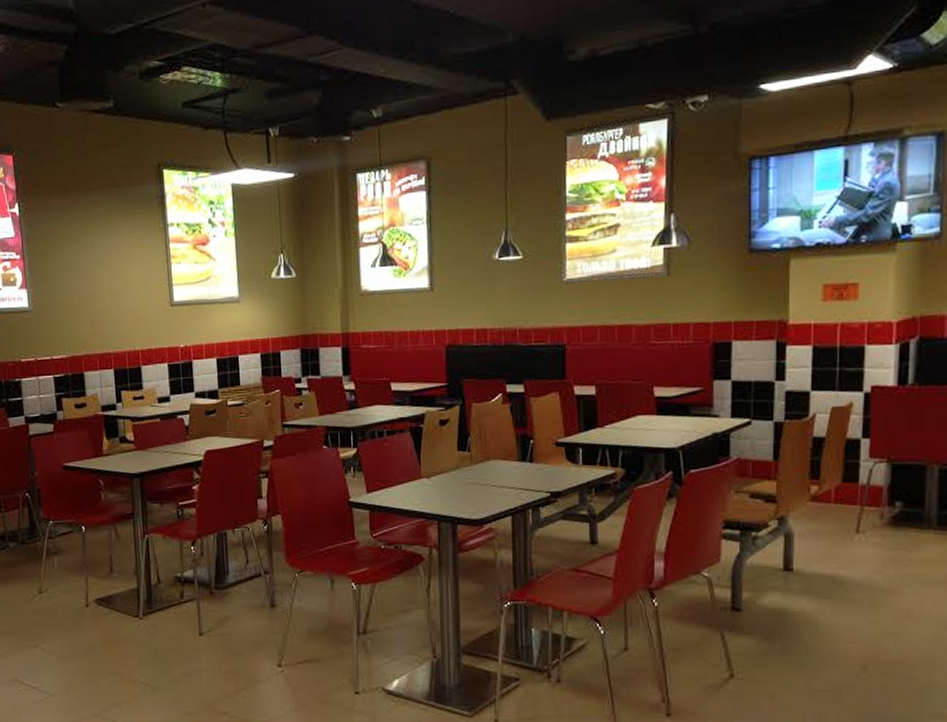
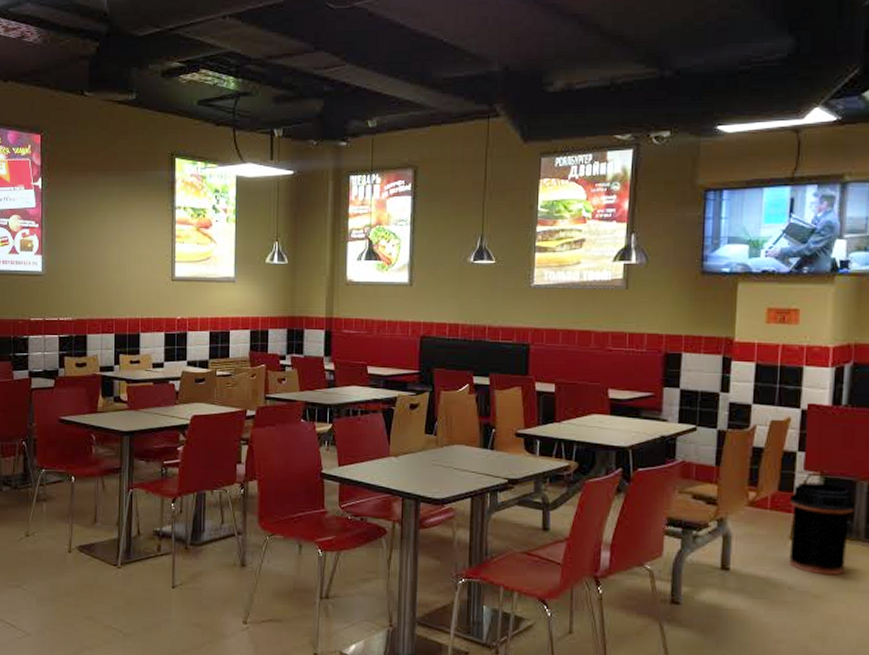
trash can: none [855,470,925,568] -> present [789,482,854,576]

